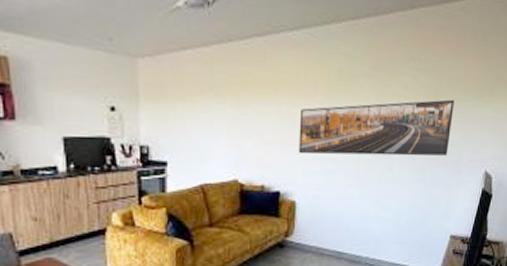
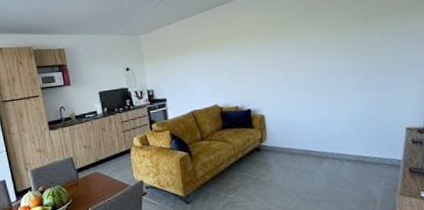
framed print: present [298,99,454,156] -> none [257,21,387,80]

